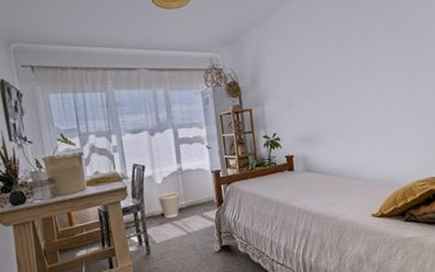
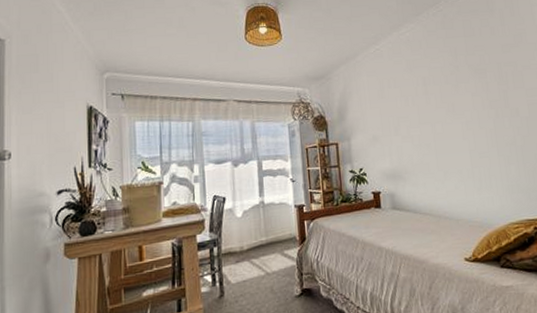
wastebasket: present [157,191,180,218] -> none [236,226,261,255]

